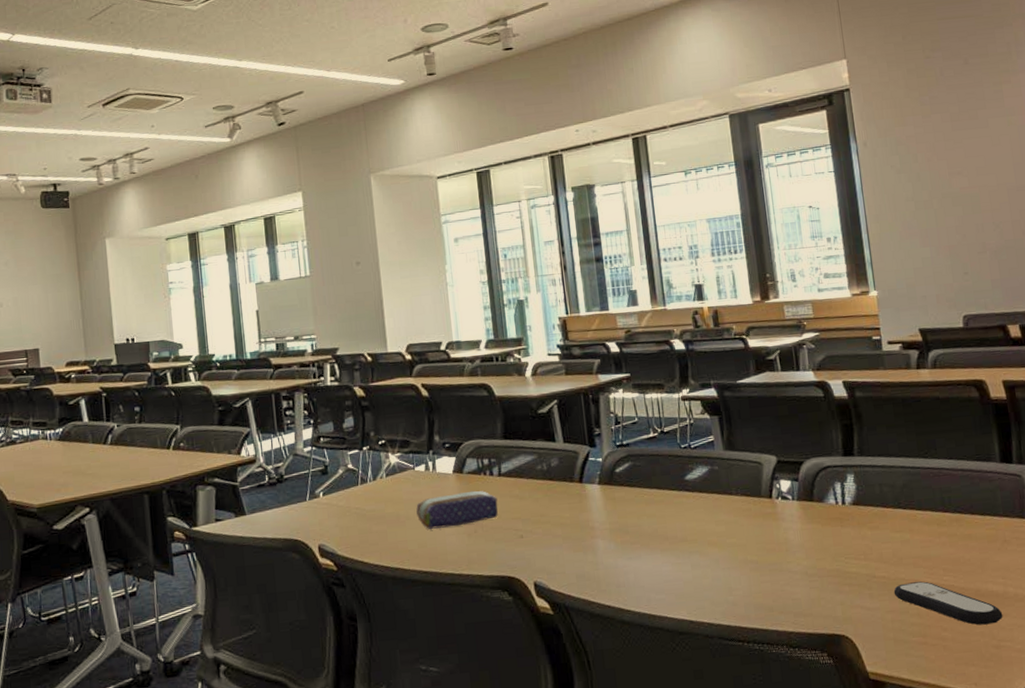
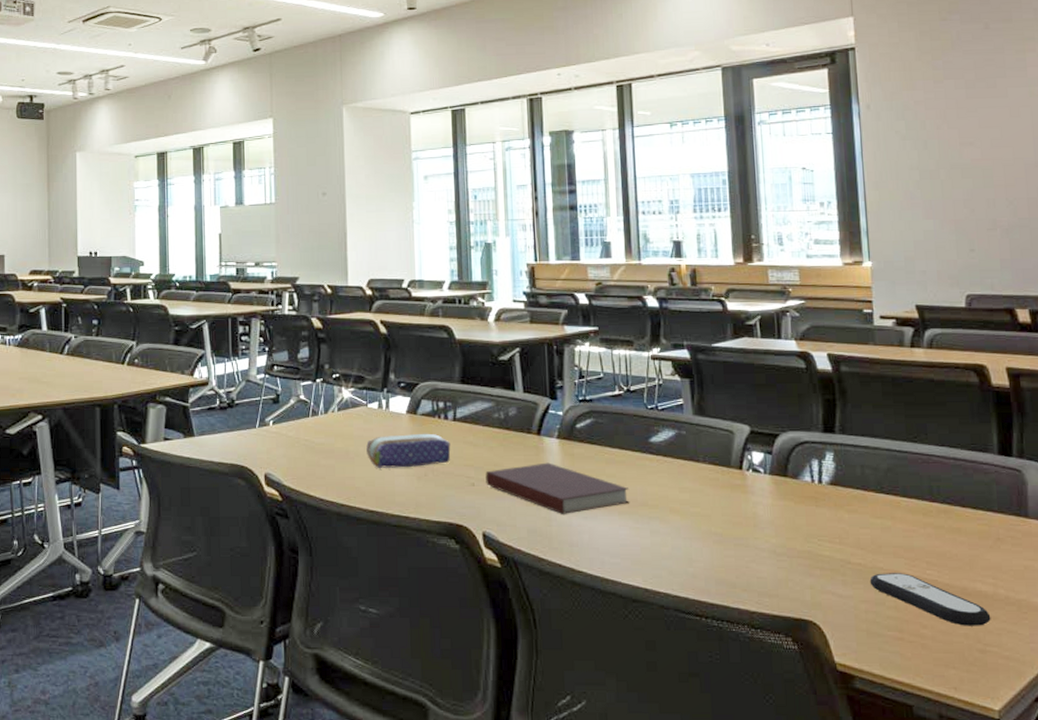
notebook: none [533,508,671,557] -> present [485,462,630,514]

